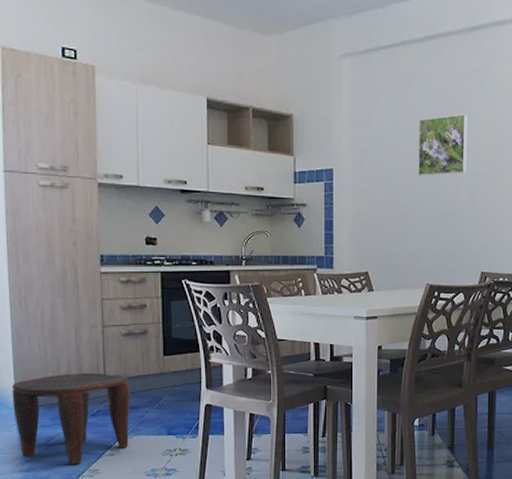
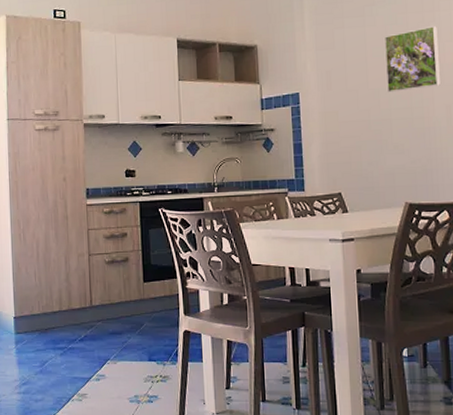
stool: present [12,373,131,465] -> none [12,299,114,389]

